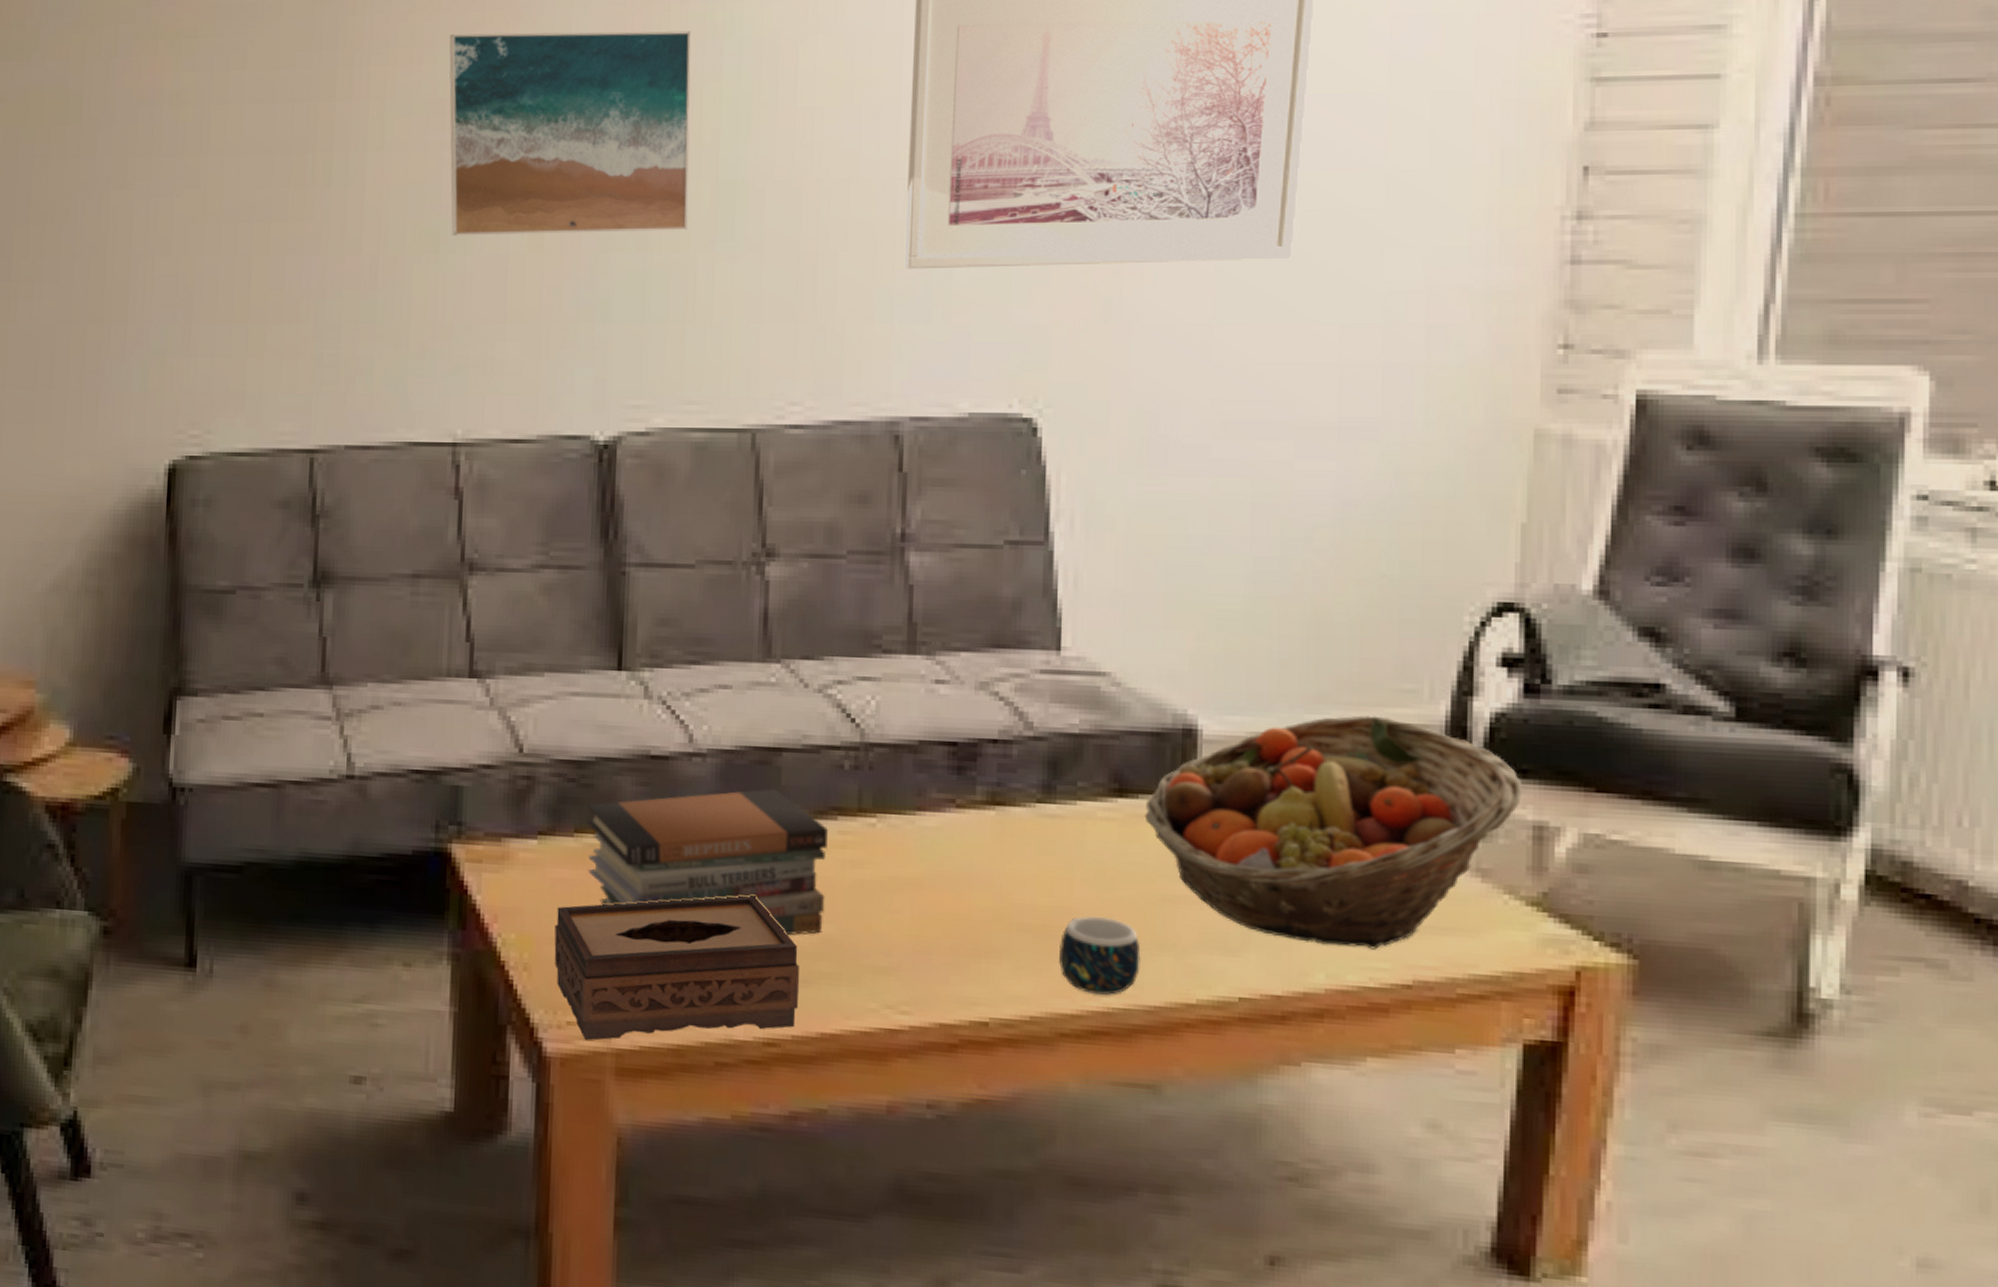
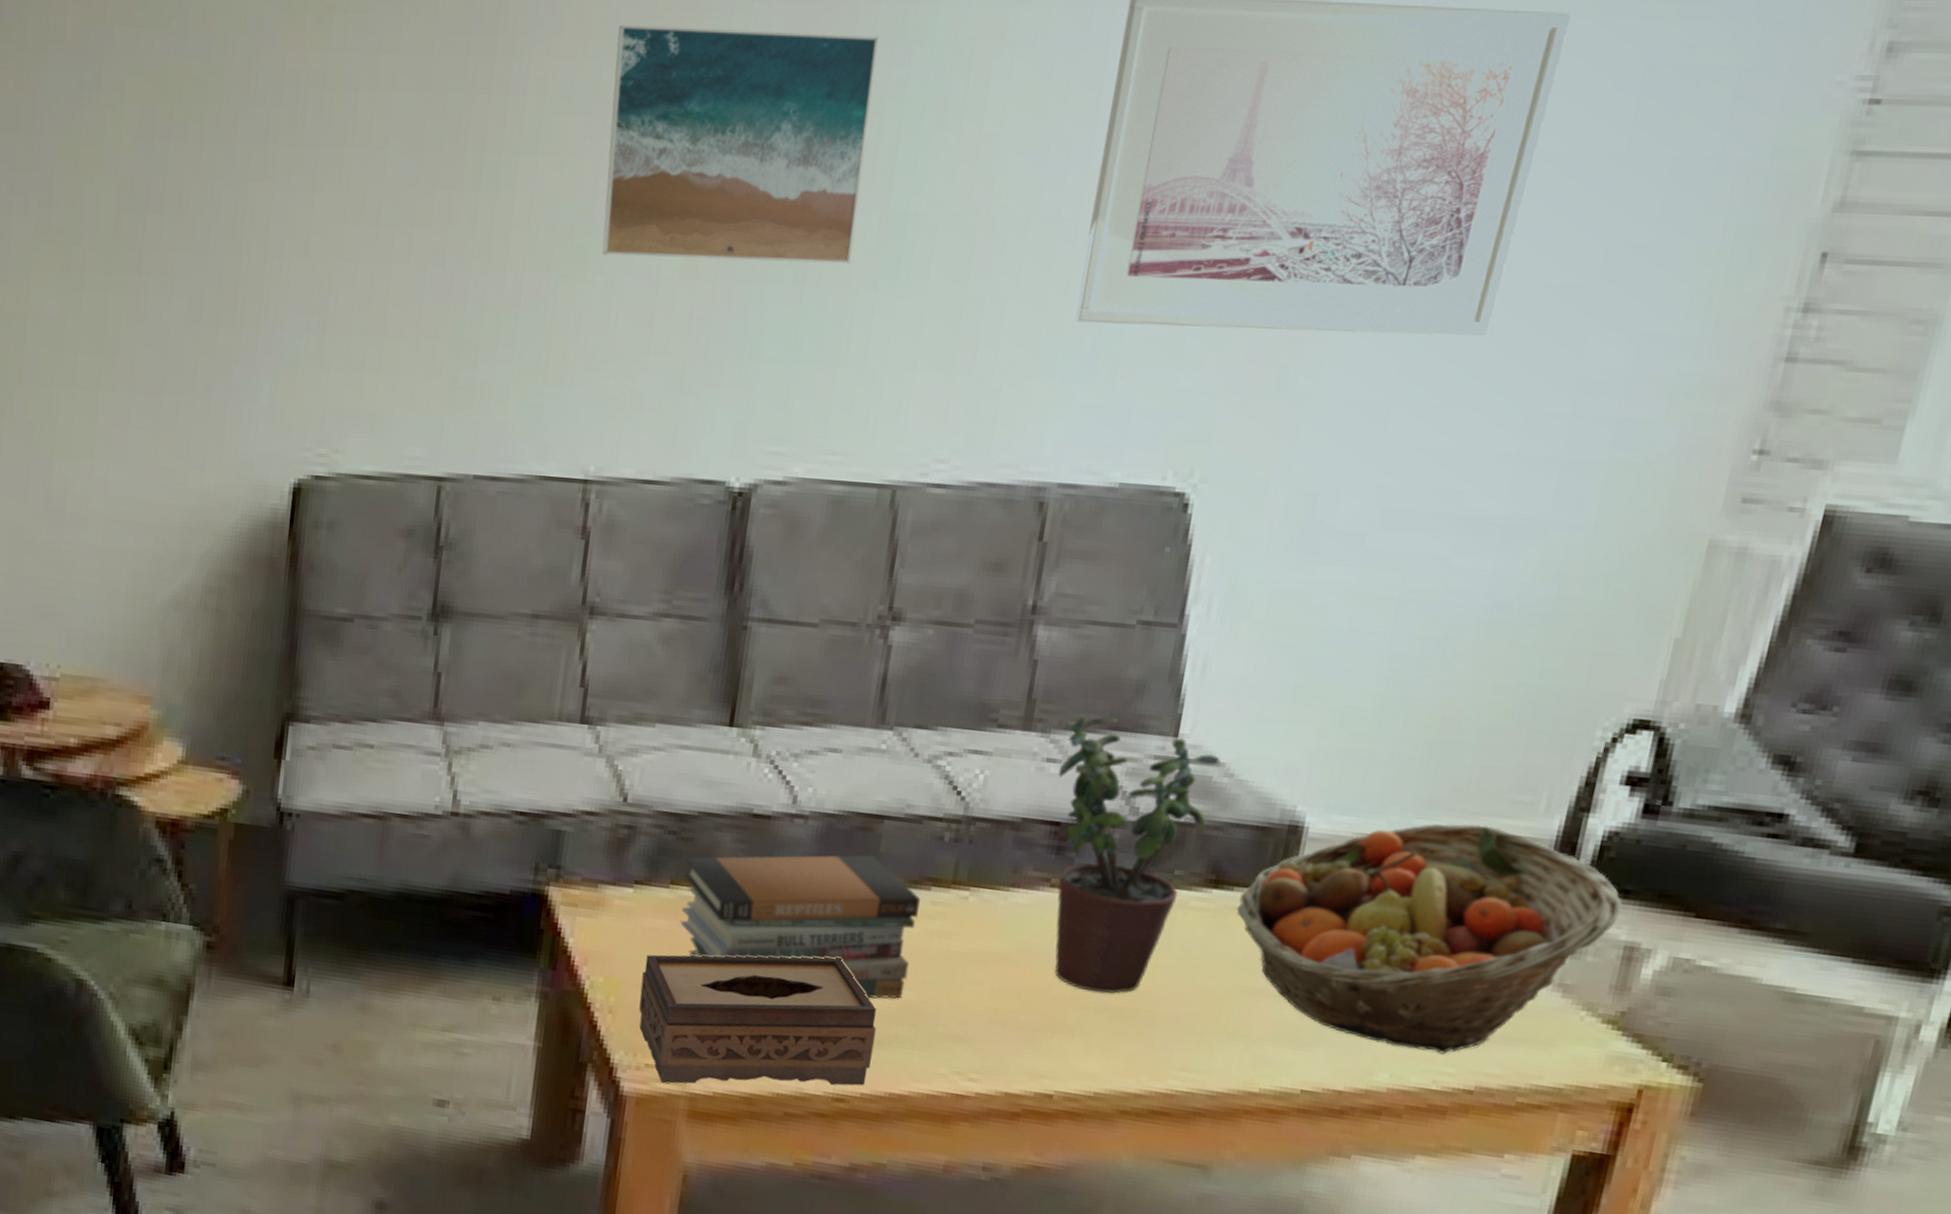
potted plant: none [948,635,1106,913] -> present [1054,715,1221,994]
mug: present [1058,916,1141,995] -> none [1129,1001,1212,1079]

